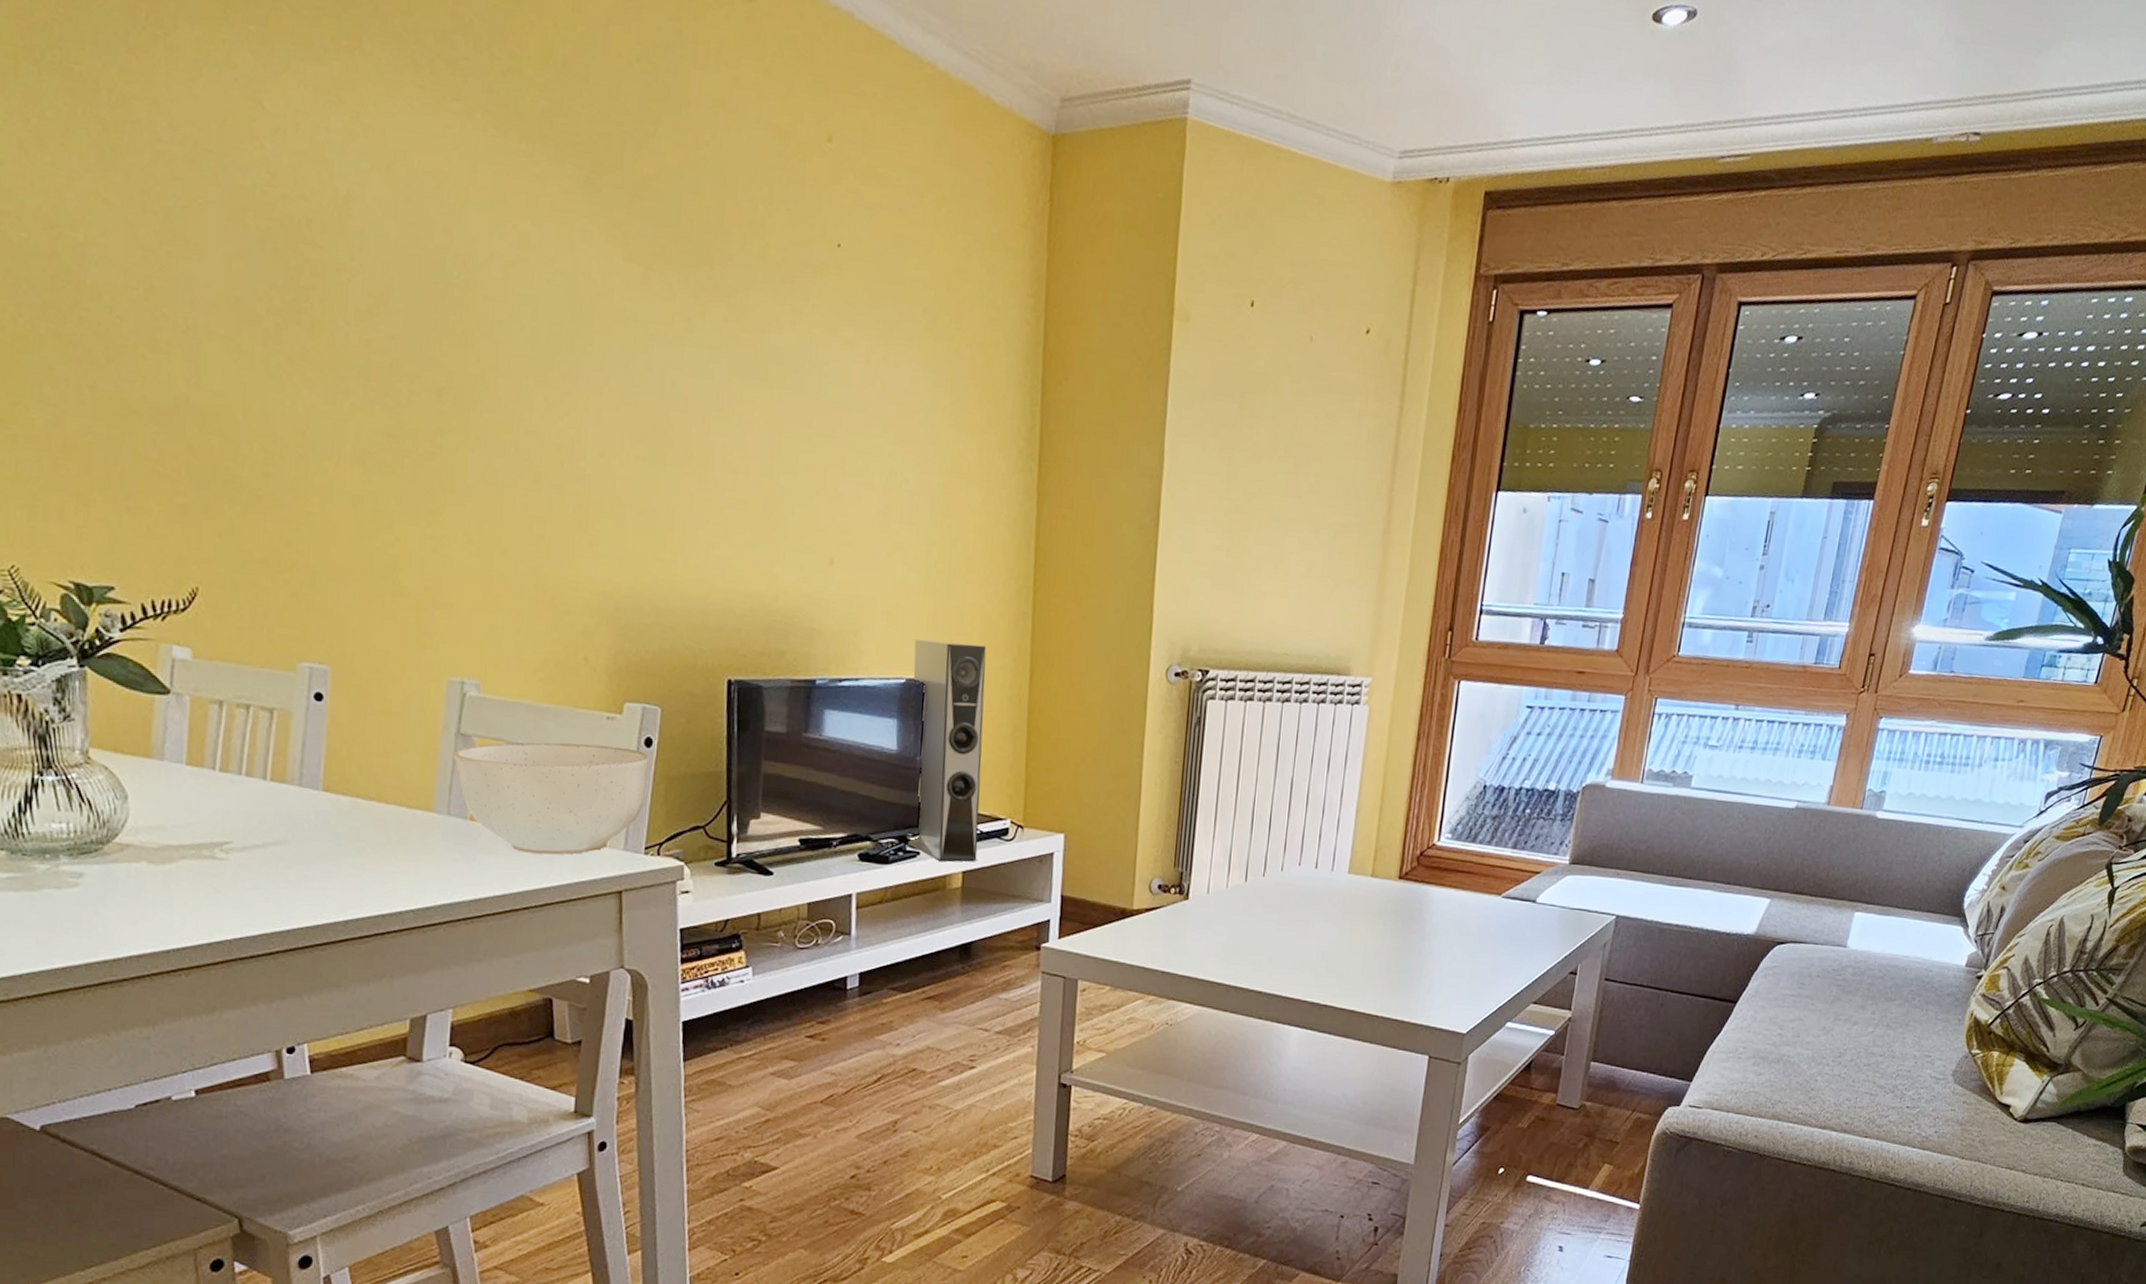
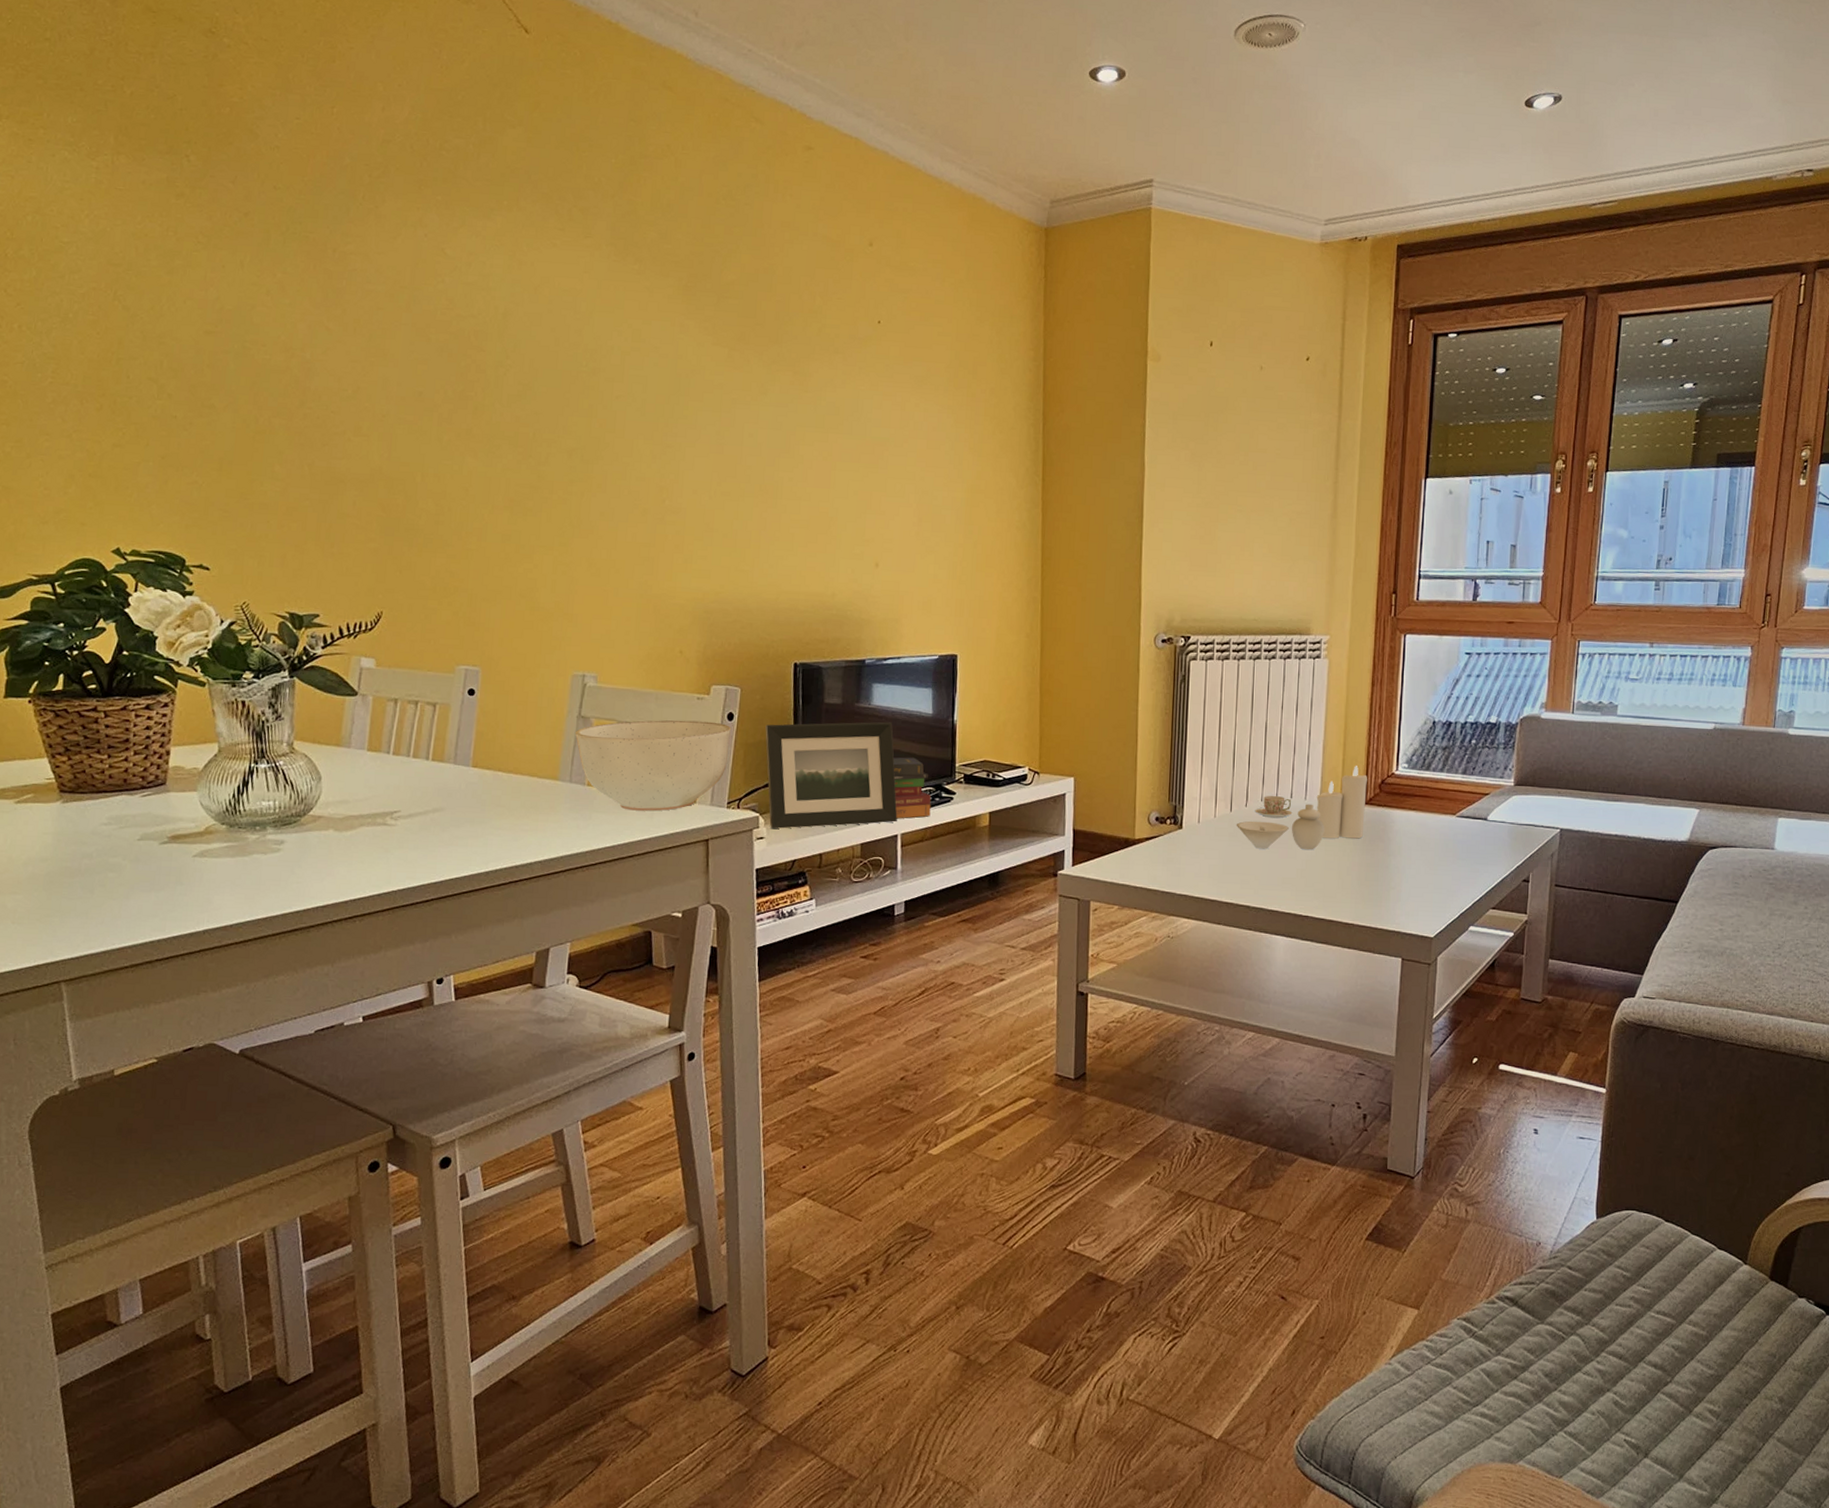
picture frame: none [691,754,853,882] -> present [765,722,898,829]
books: none [848,801,894,875] -> present [893,757,932,819]
speaker: present [907,639,987,862] -> none [943,623,1004,805]
decorative bowl: none [1250,876,1352,930] -> present [1236,804,1324,850]
teacup: none [1273,864,1317,892] -> present [1255,796,1293,819]
candle: none [1344,834,1405,919] -> present [1316,766,1367,839]

